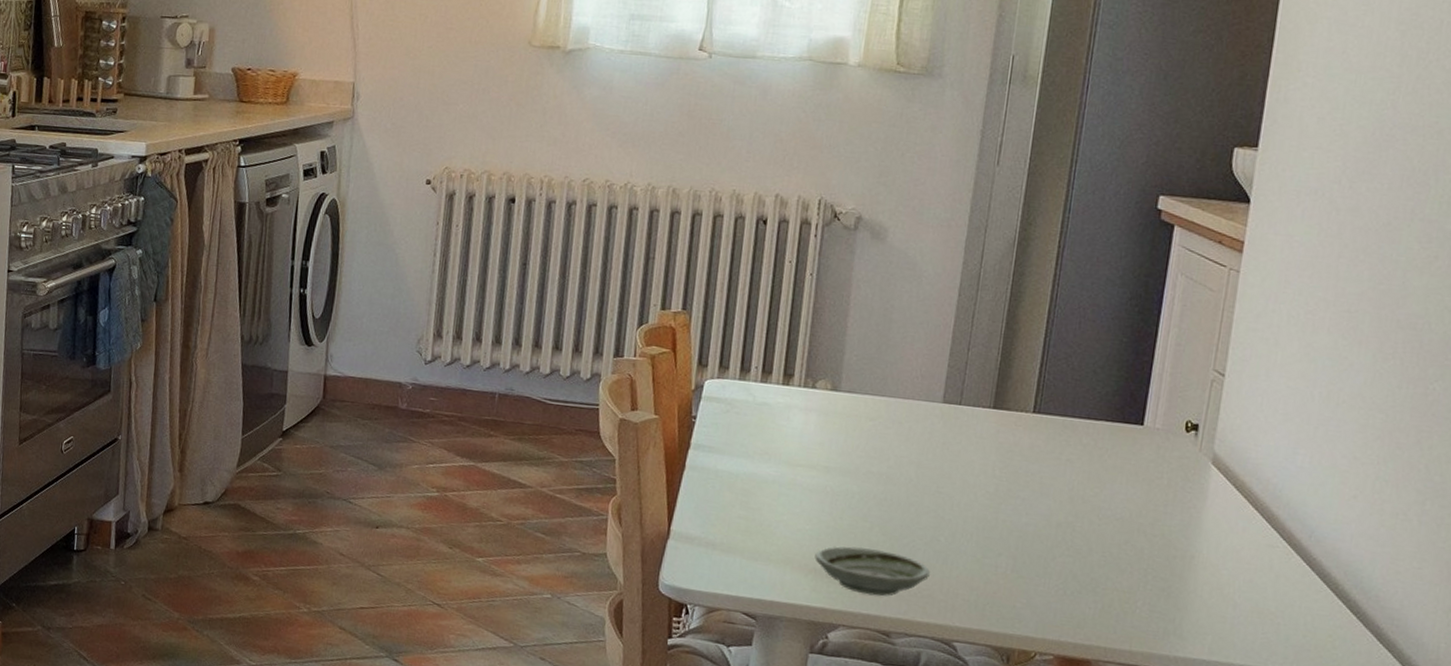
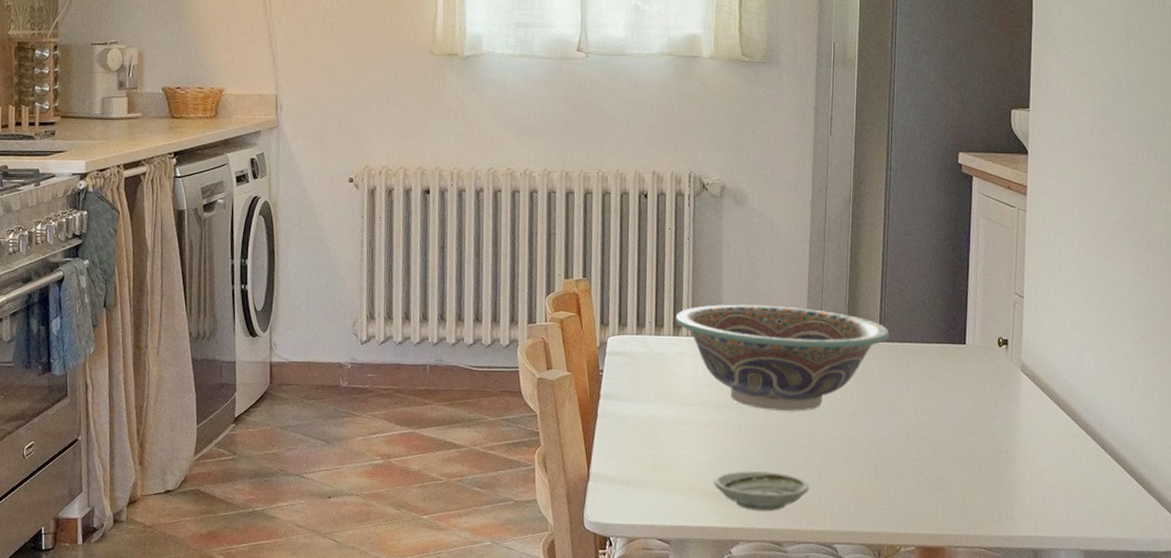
decorative bowl: none [786,353,1048,485] -> present [675,304,890,411]

